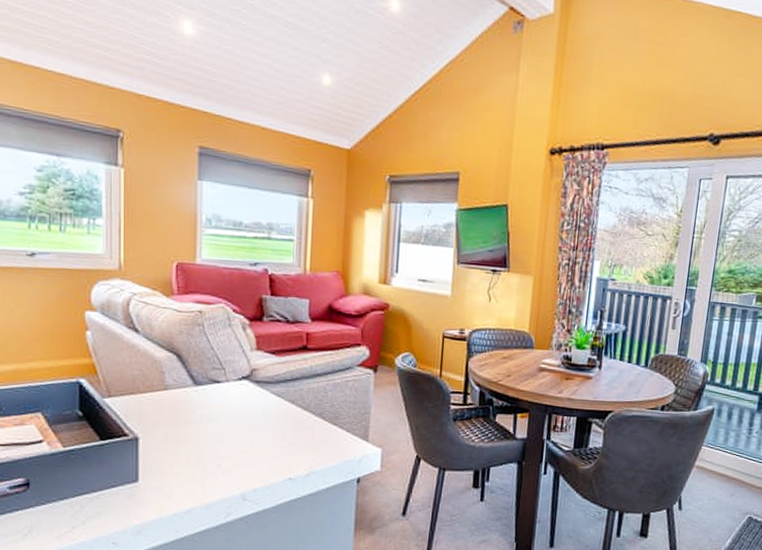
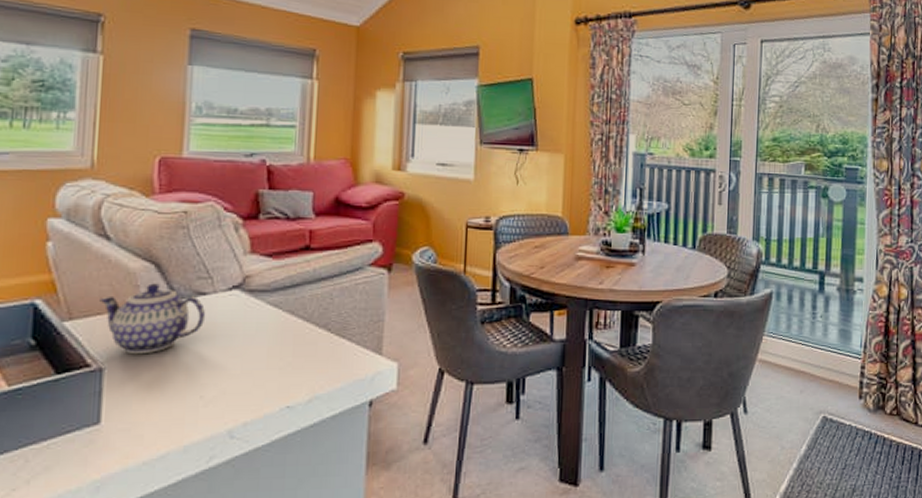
teapot: none [132,371,221,429] -> present [100,283,206,355]

